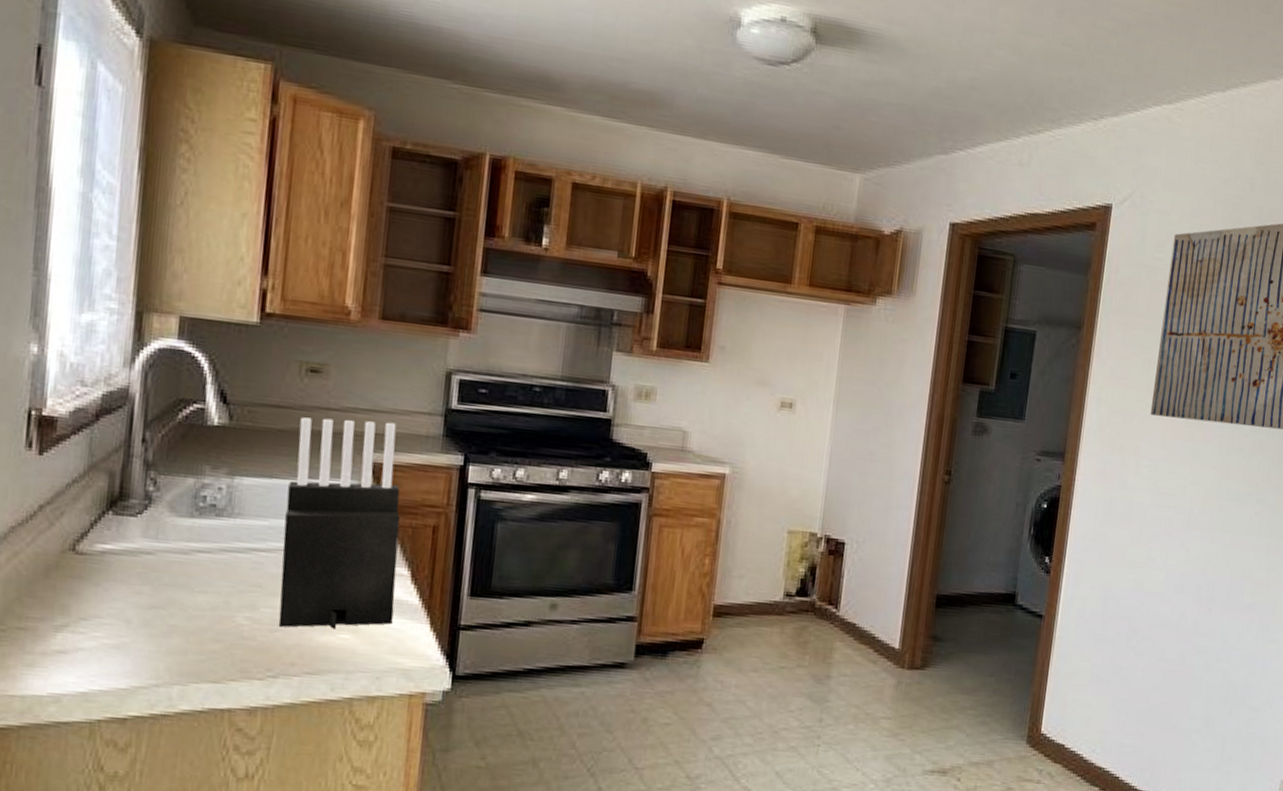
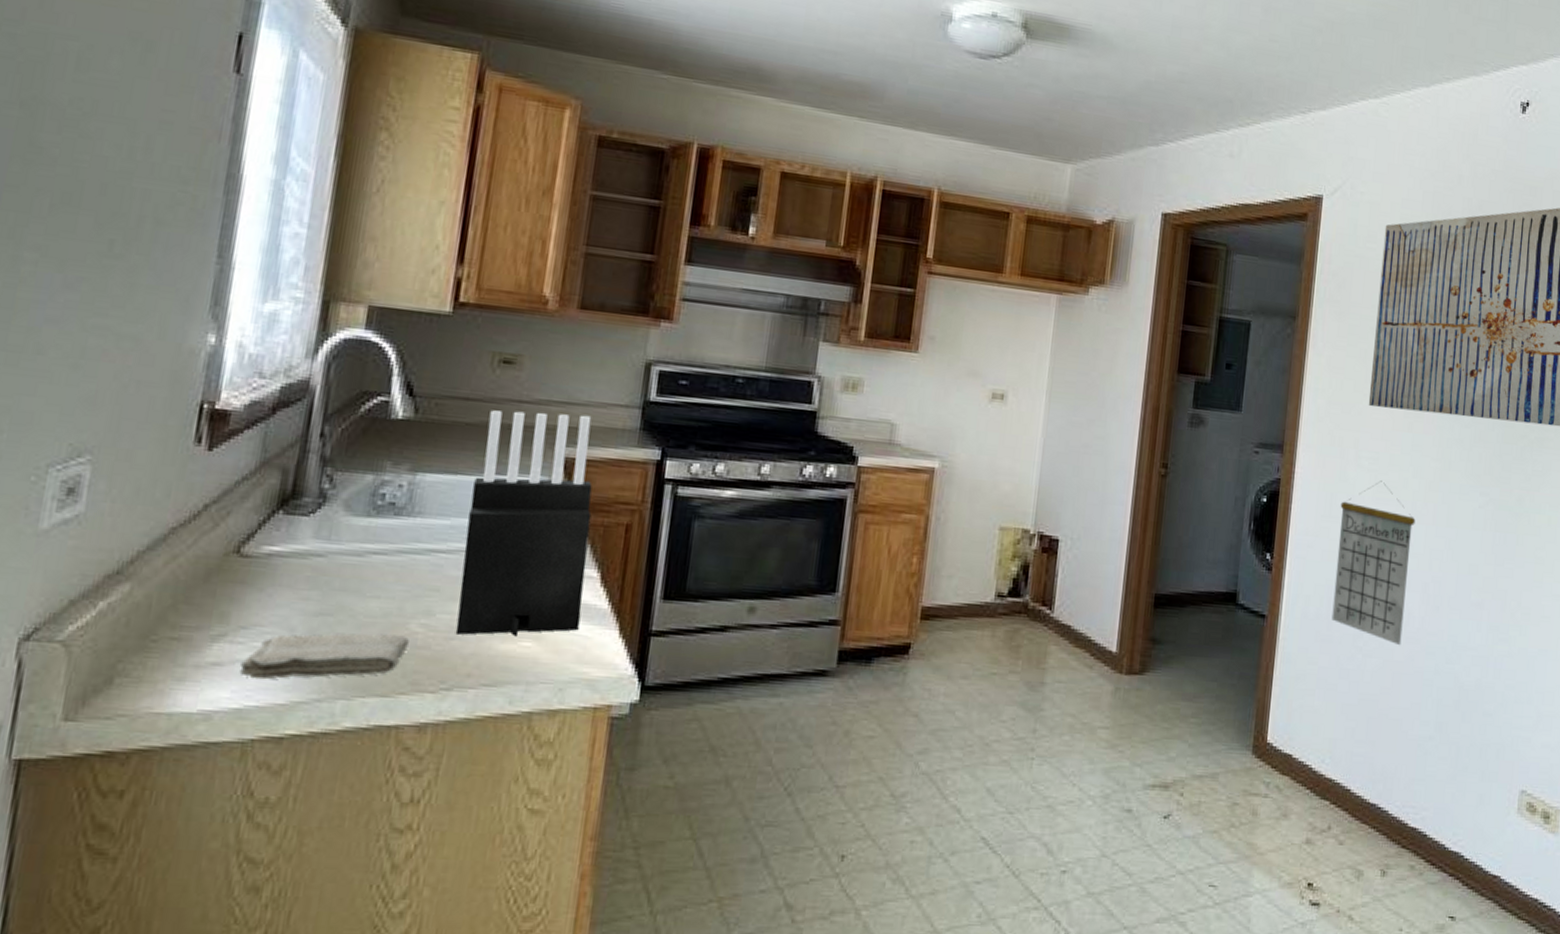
washcloth: none [83,625,236,667] -> present [239,633,409,680]
calendar: none [1106,488,1192,645] -> present [1331,480,1416,646]

